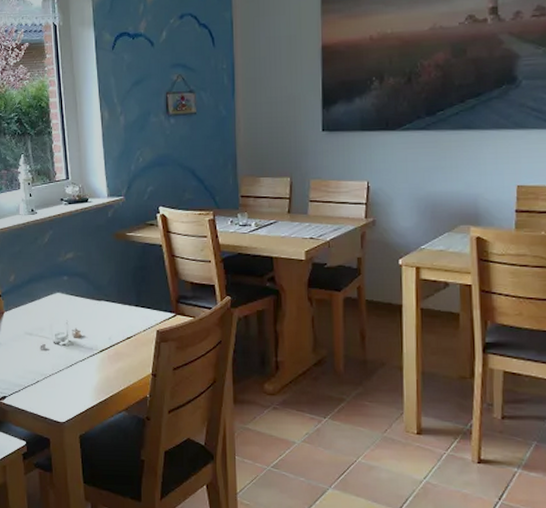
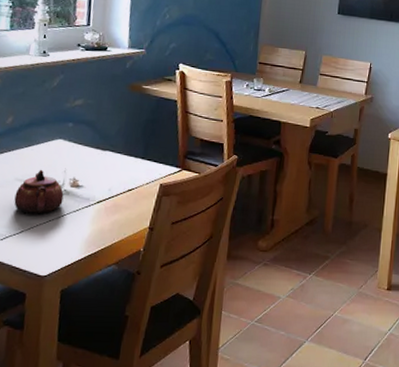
teapot: none [27,322,69,365] -> present [14,169,64,214]

